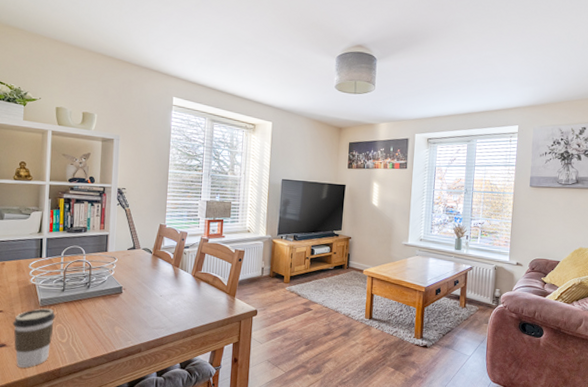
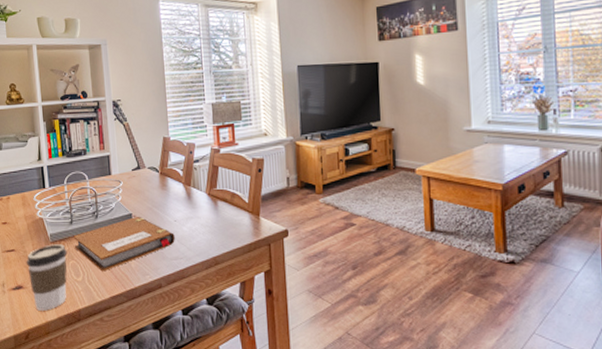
notebook: none [63,289,159,336] -> present [73,216,175,272]

